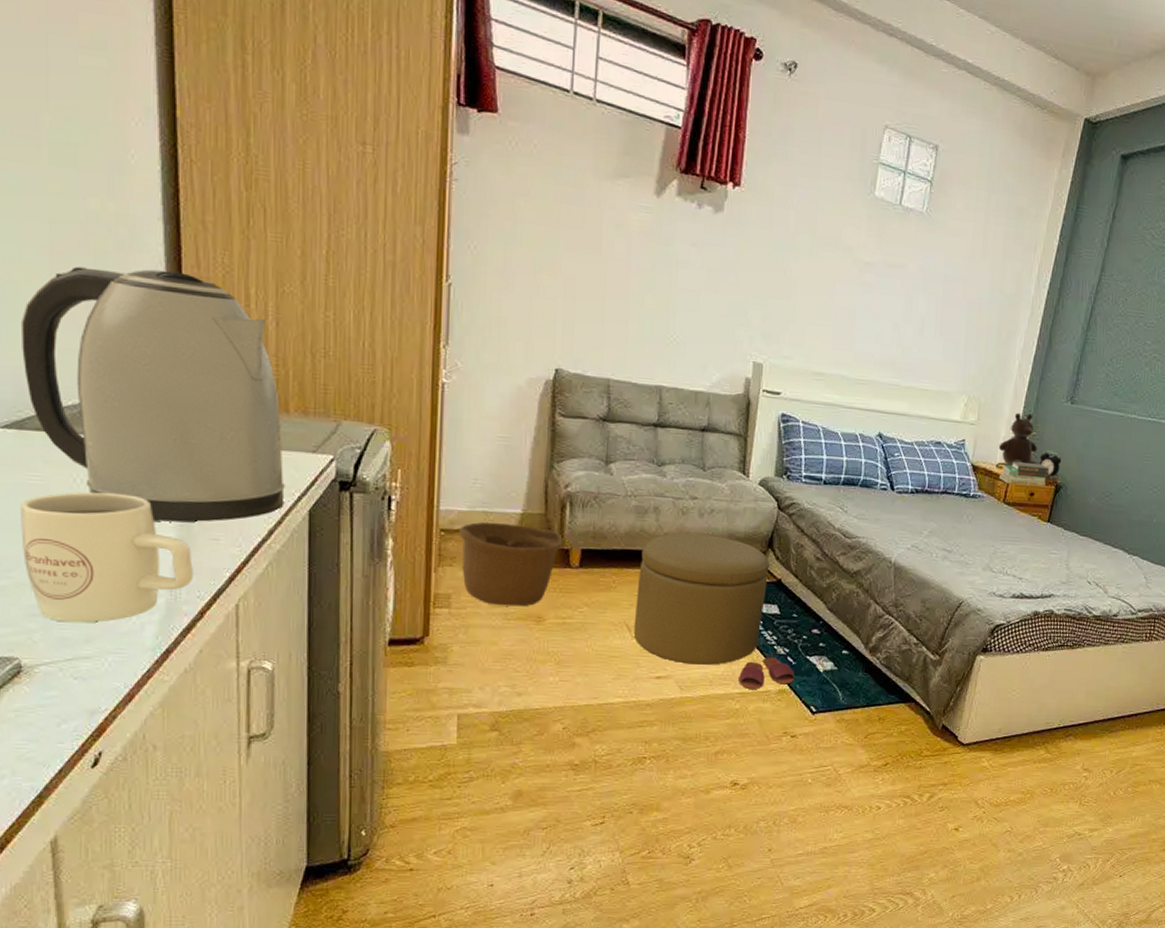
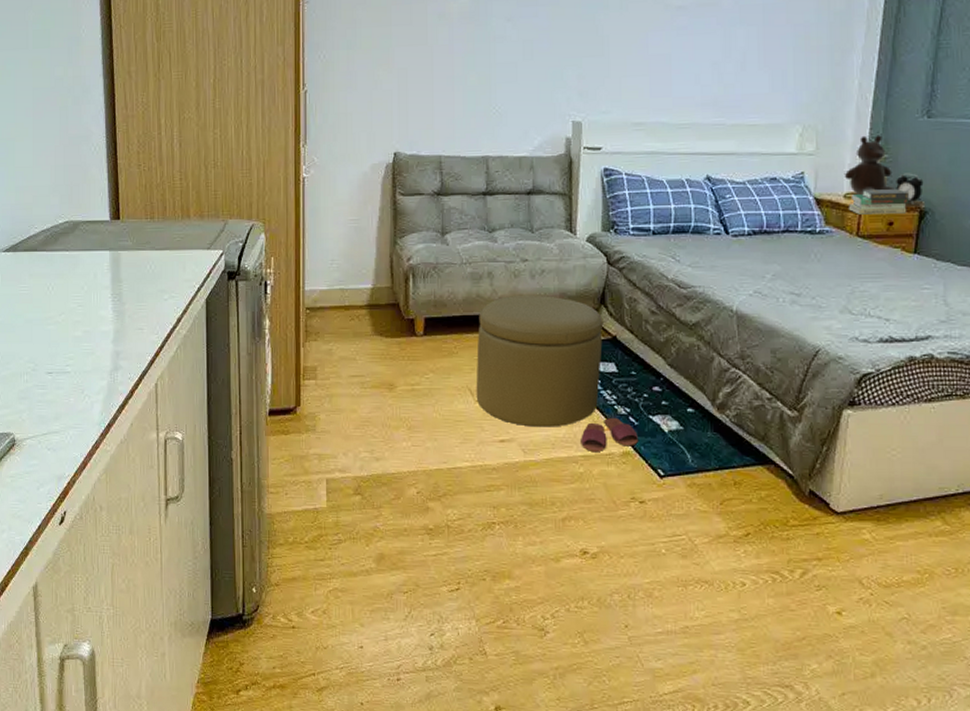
mug: present [21,492,193,624] -> none [15,297,126,404]
kettle: present [22,266,285,523] -> none [16,114,188,317]
basket: present [458,522,563,607] -> none [321,298,408,375]

